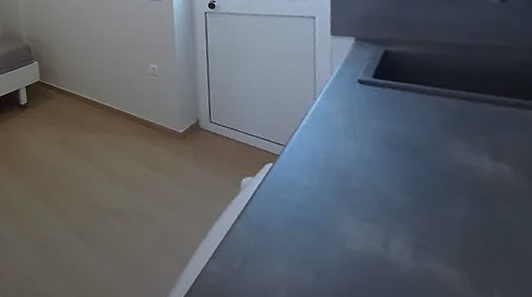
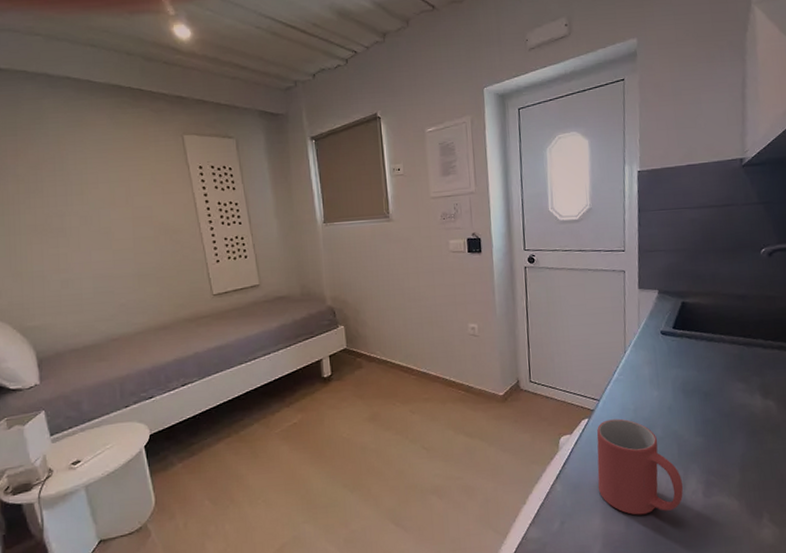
mug: none [282,166,386,269] -> present [596,418,683,515]

